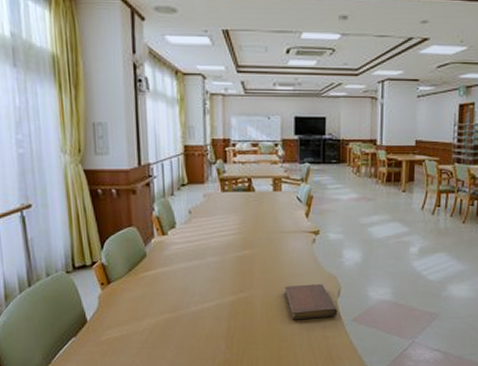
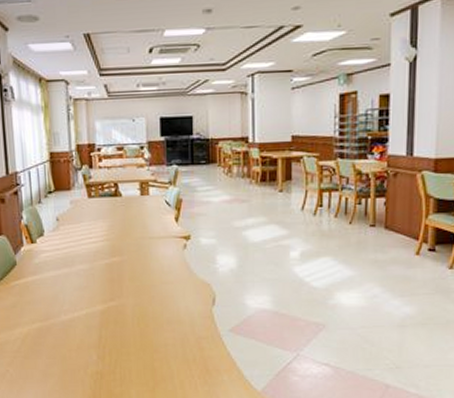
notebook: present [284,284,338,320] -> none [156,292,213,330]

